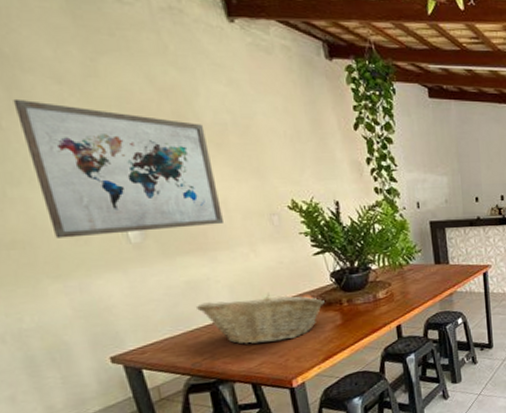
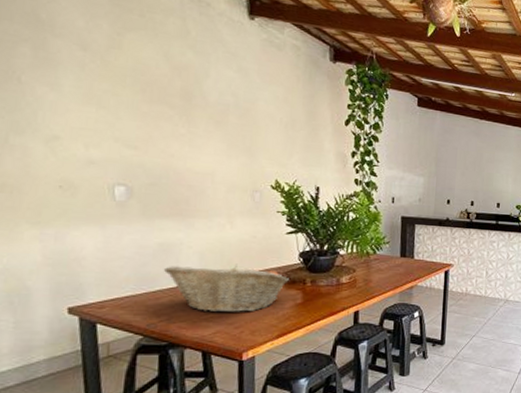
wall art: present [13,98,223,238] -> none [37,58,208,194]

